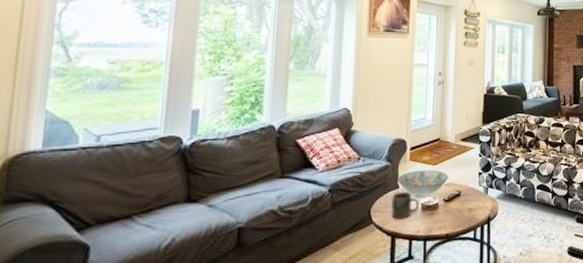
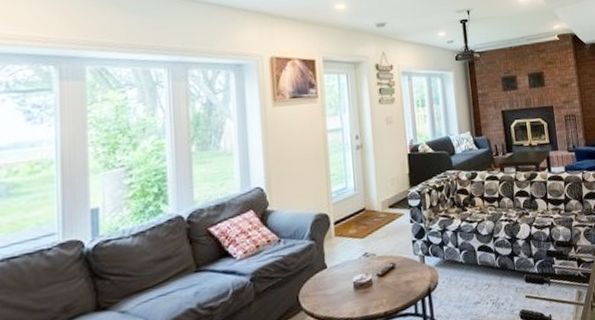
mug: present [391,191,419,220] -> none [320,270,351,303]
decorative bowl: present [398,170,448,197] -> none [324,243,380,275]

